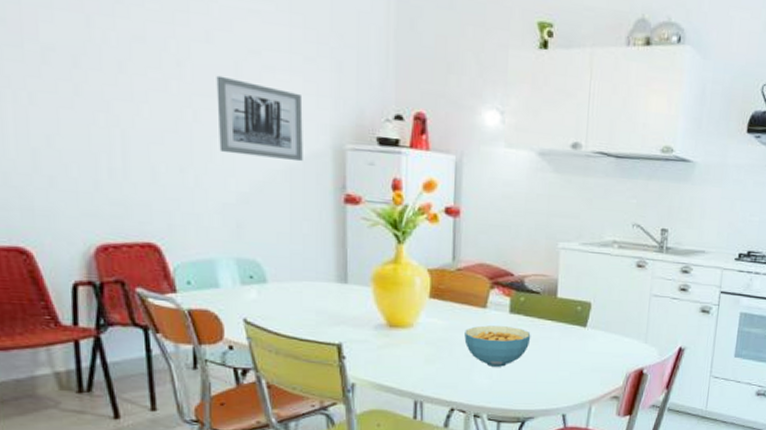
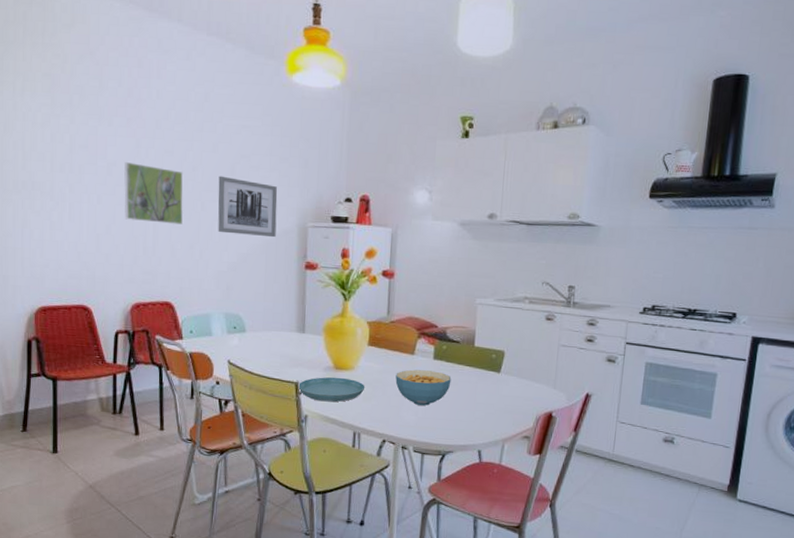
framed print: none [69,47,166,139] -> present [124,162,183,225]
saucer: none [340,336,428,367] -> present [297,377,365,402]

